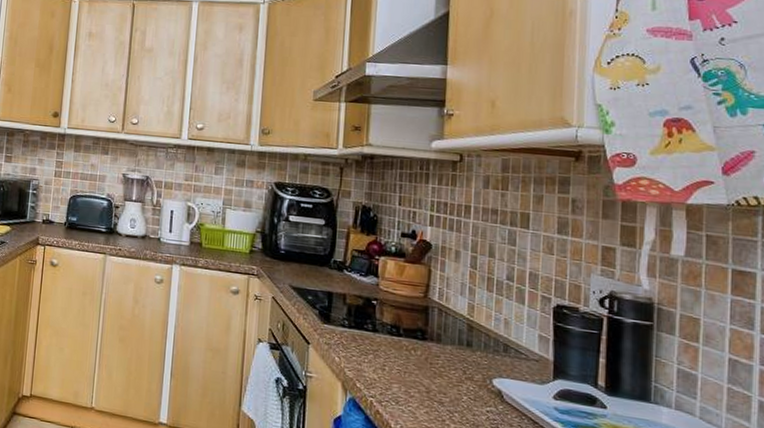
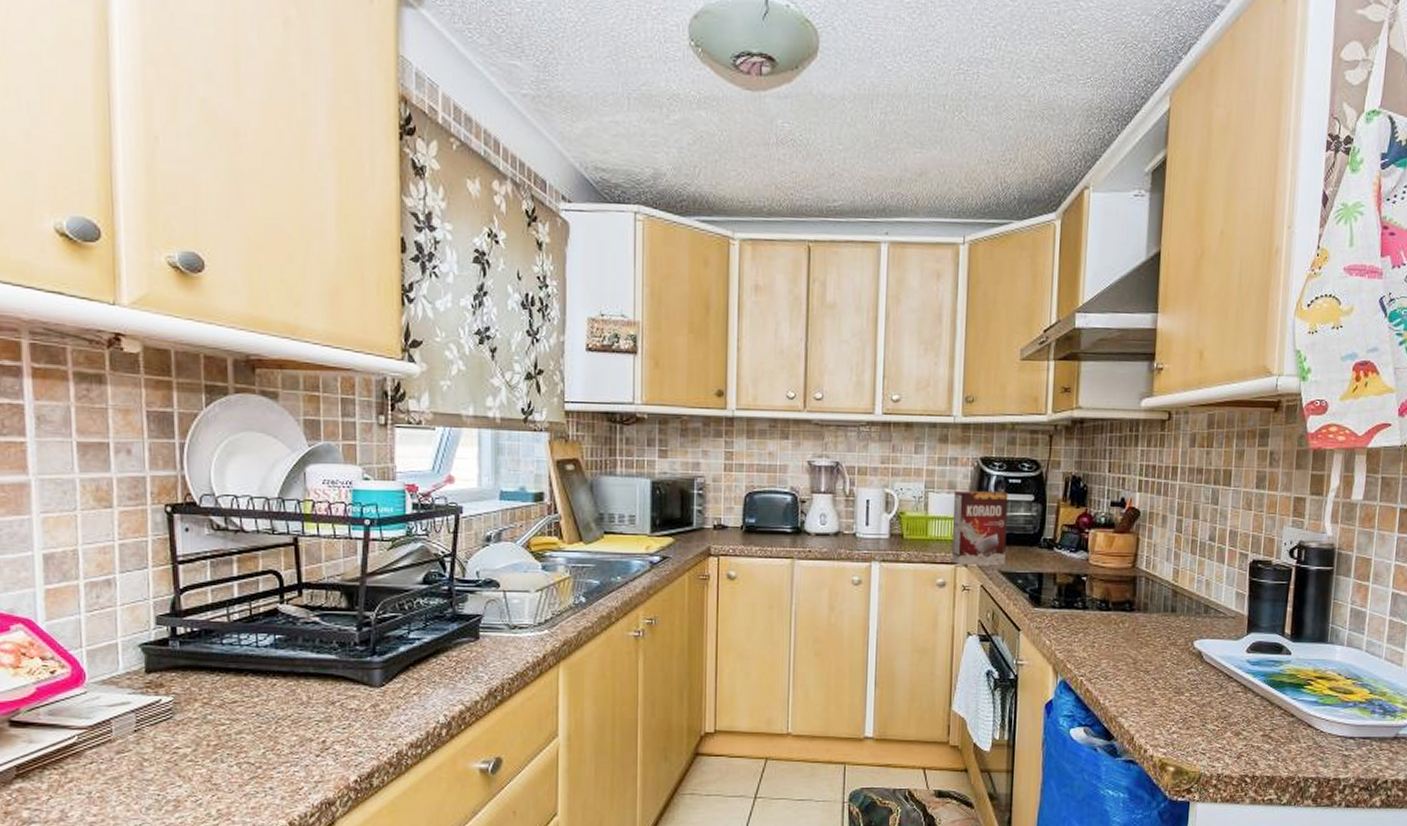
cereal box: none [245,210,300,281] -> present [952,490,1009,566]

